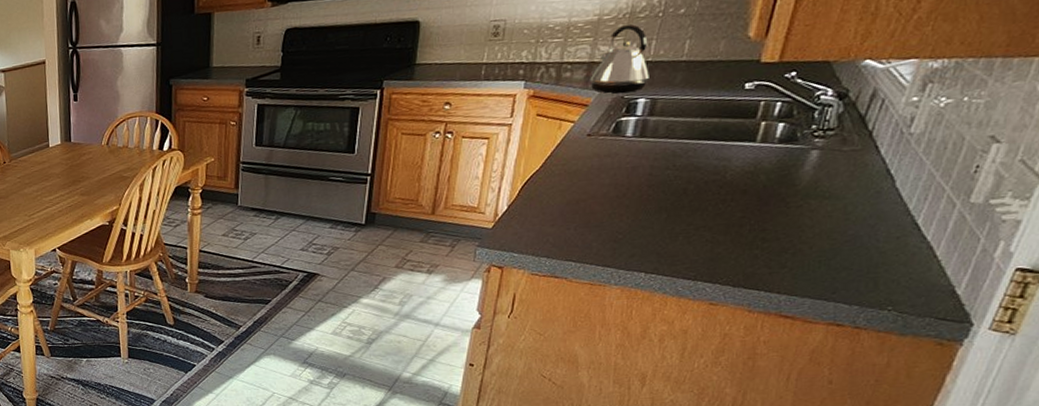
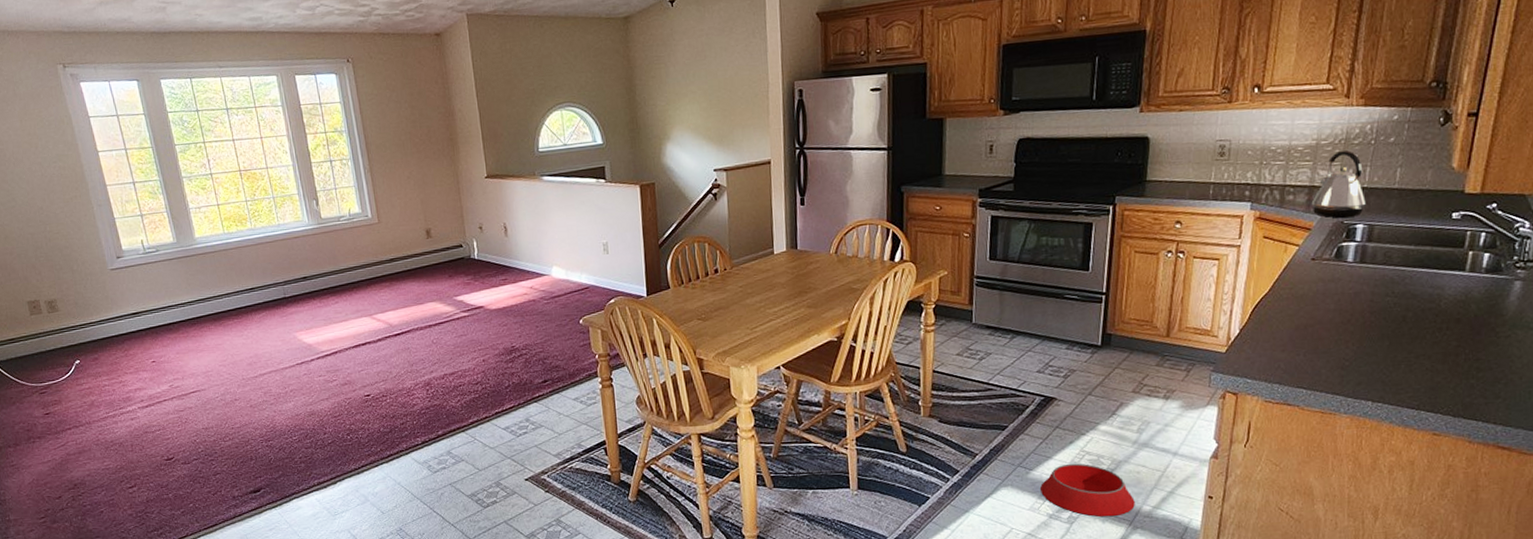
pet bowl: none [302,333,395,383] -> present [1040,463,1135,517]

